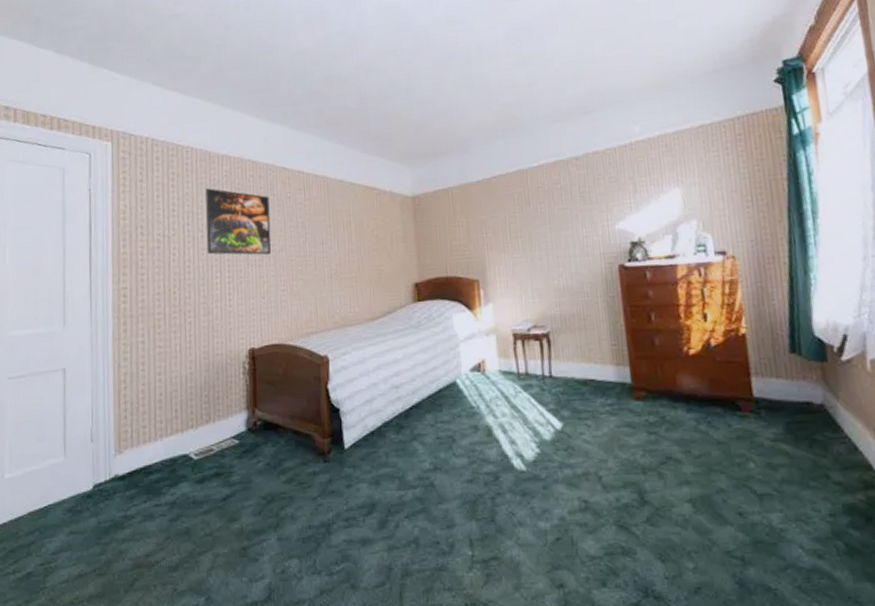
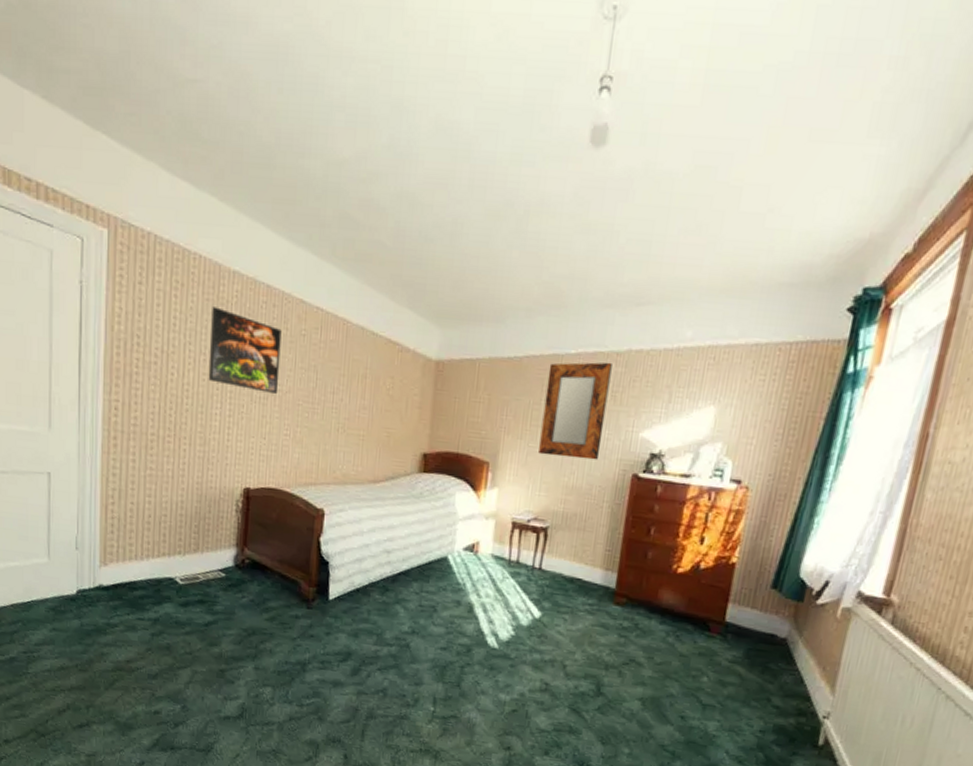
home mirror: none [516,167,582,263] -> present [538,362,612,460]

